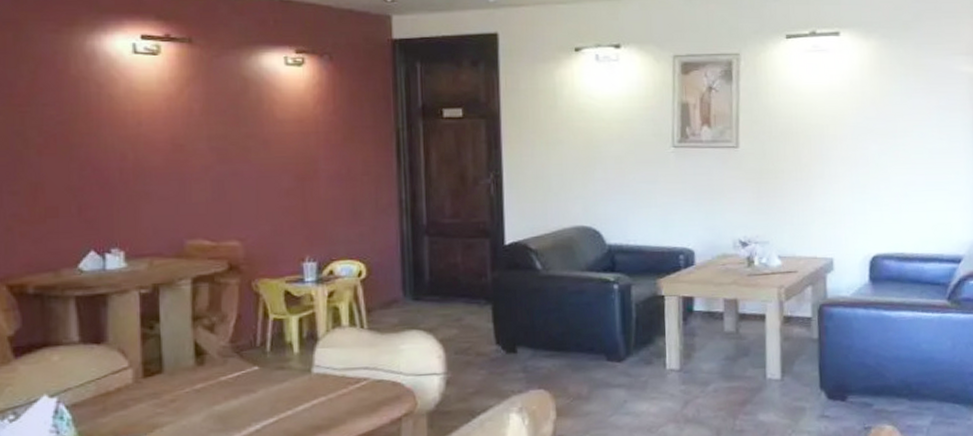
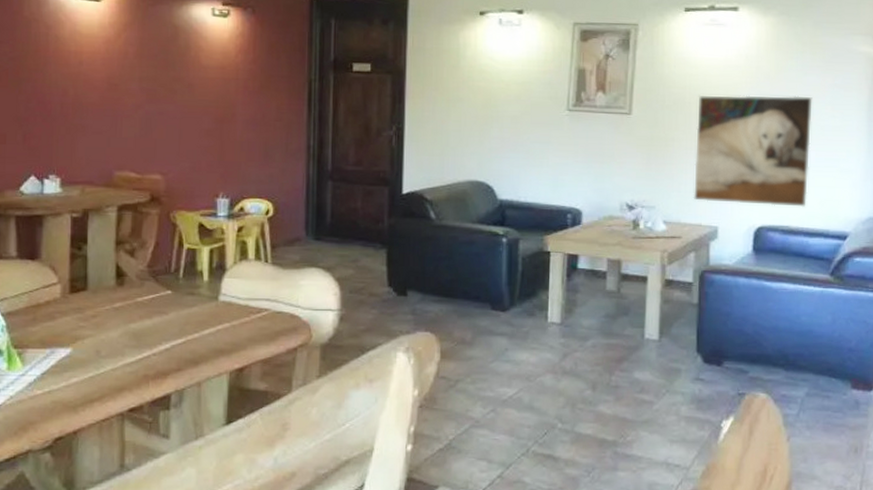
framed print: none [805,119,920,234] -> present [693,95,812,207]

